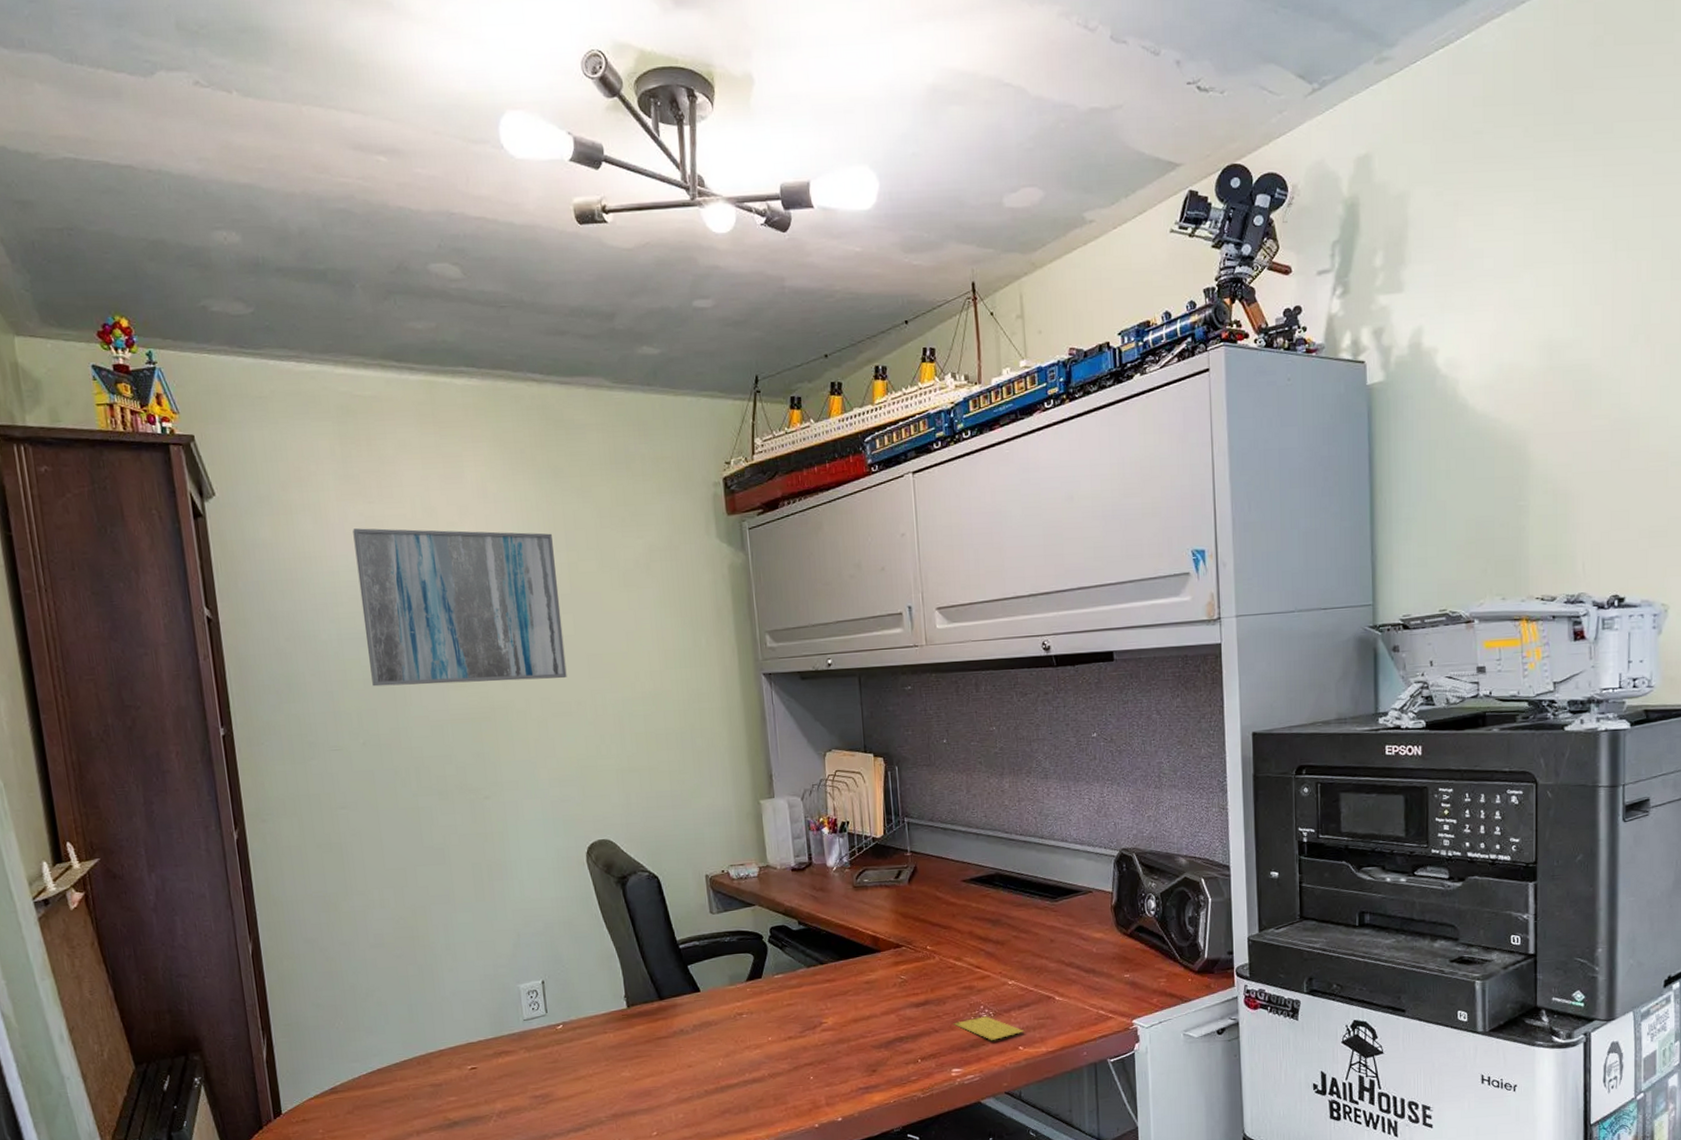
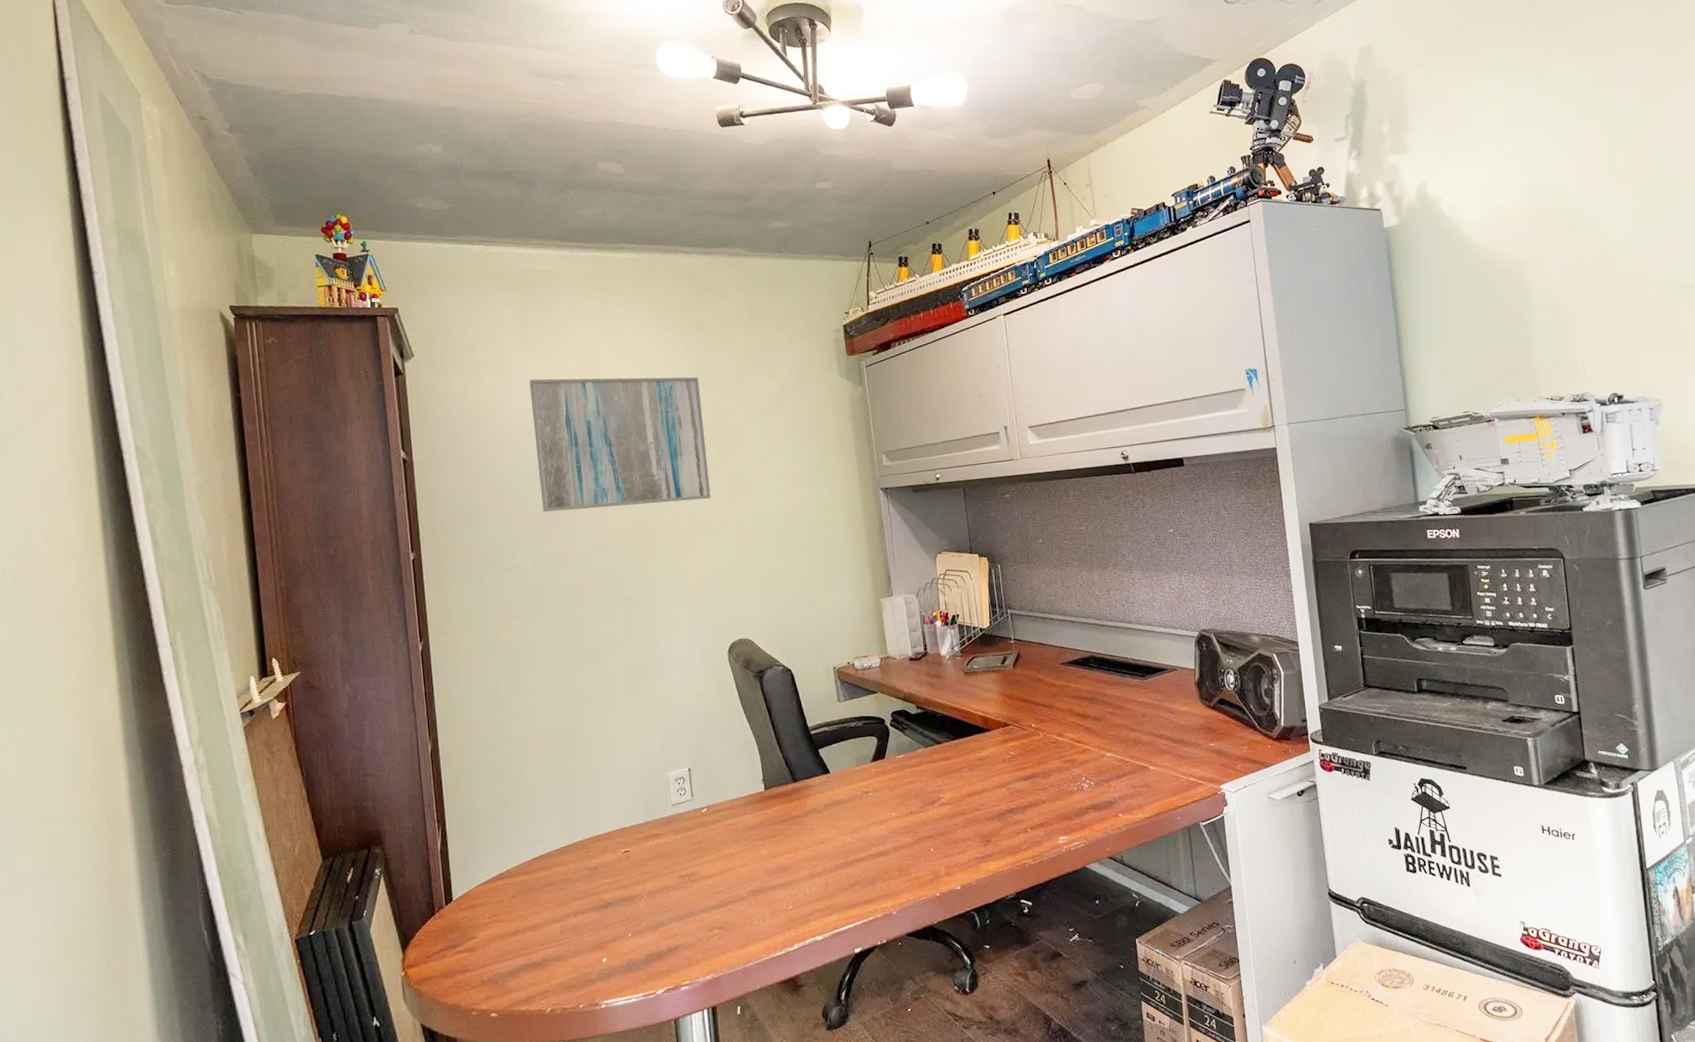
sticky note: present [953,1015,1025,1040] -> none [1058,785,1123,809]

